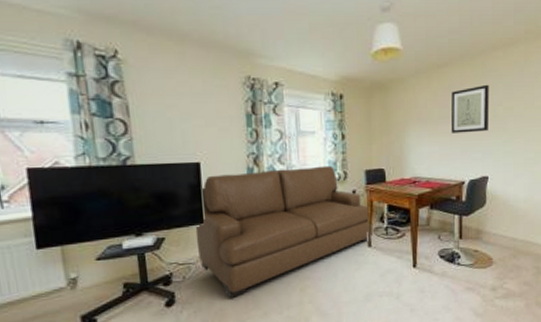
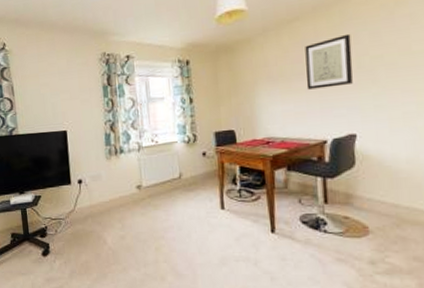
sofa: present [195,165,374,298] -> none [64,129,227,252]

